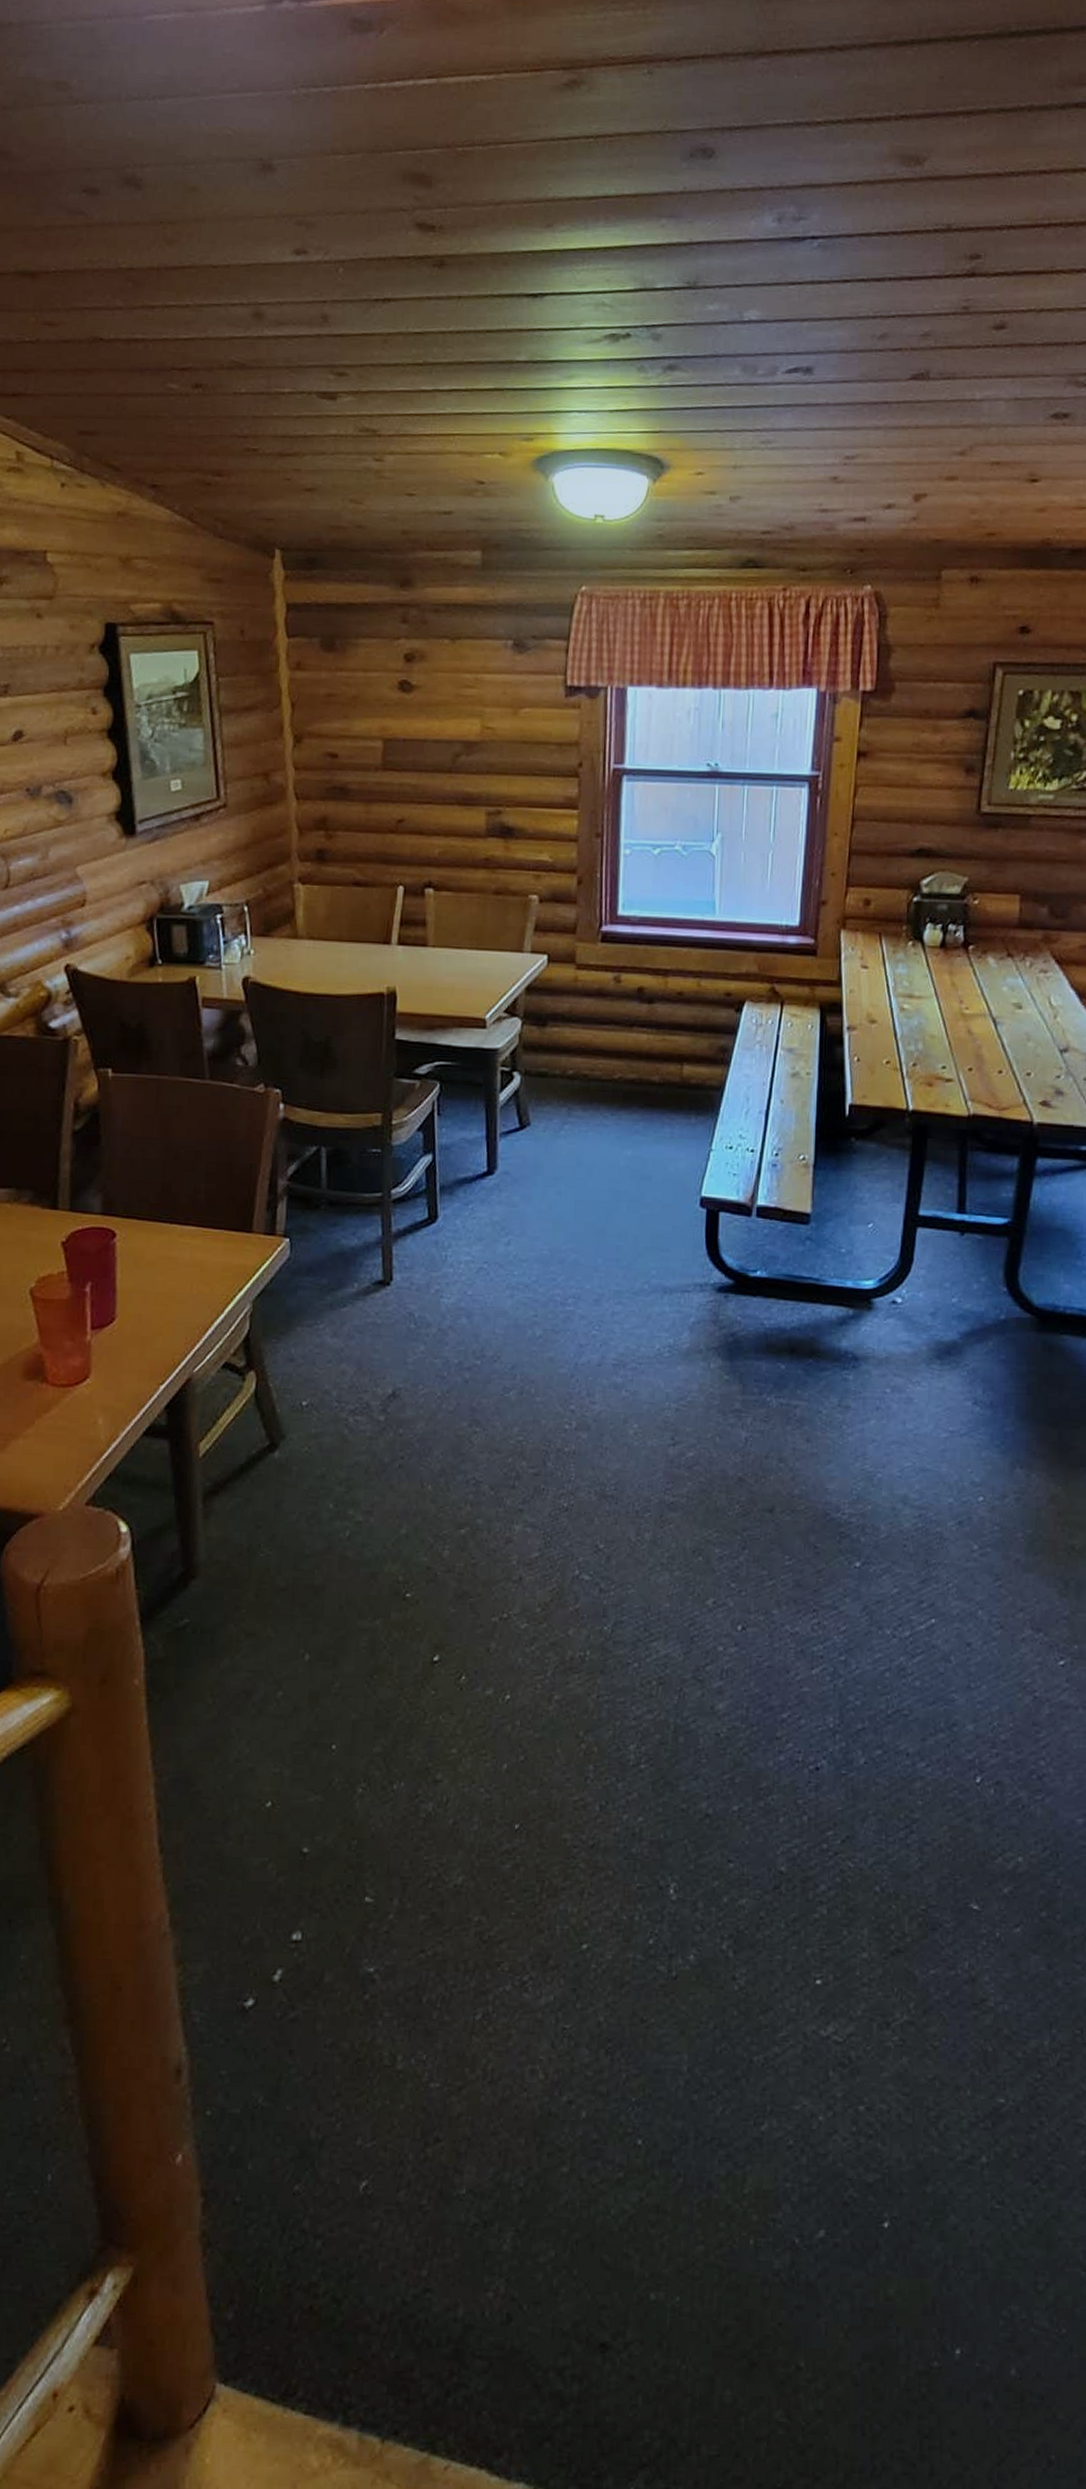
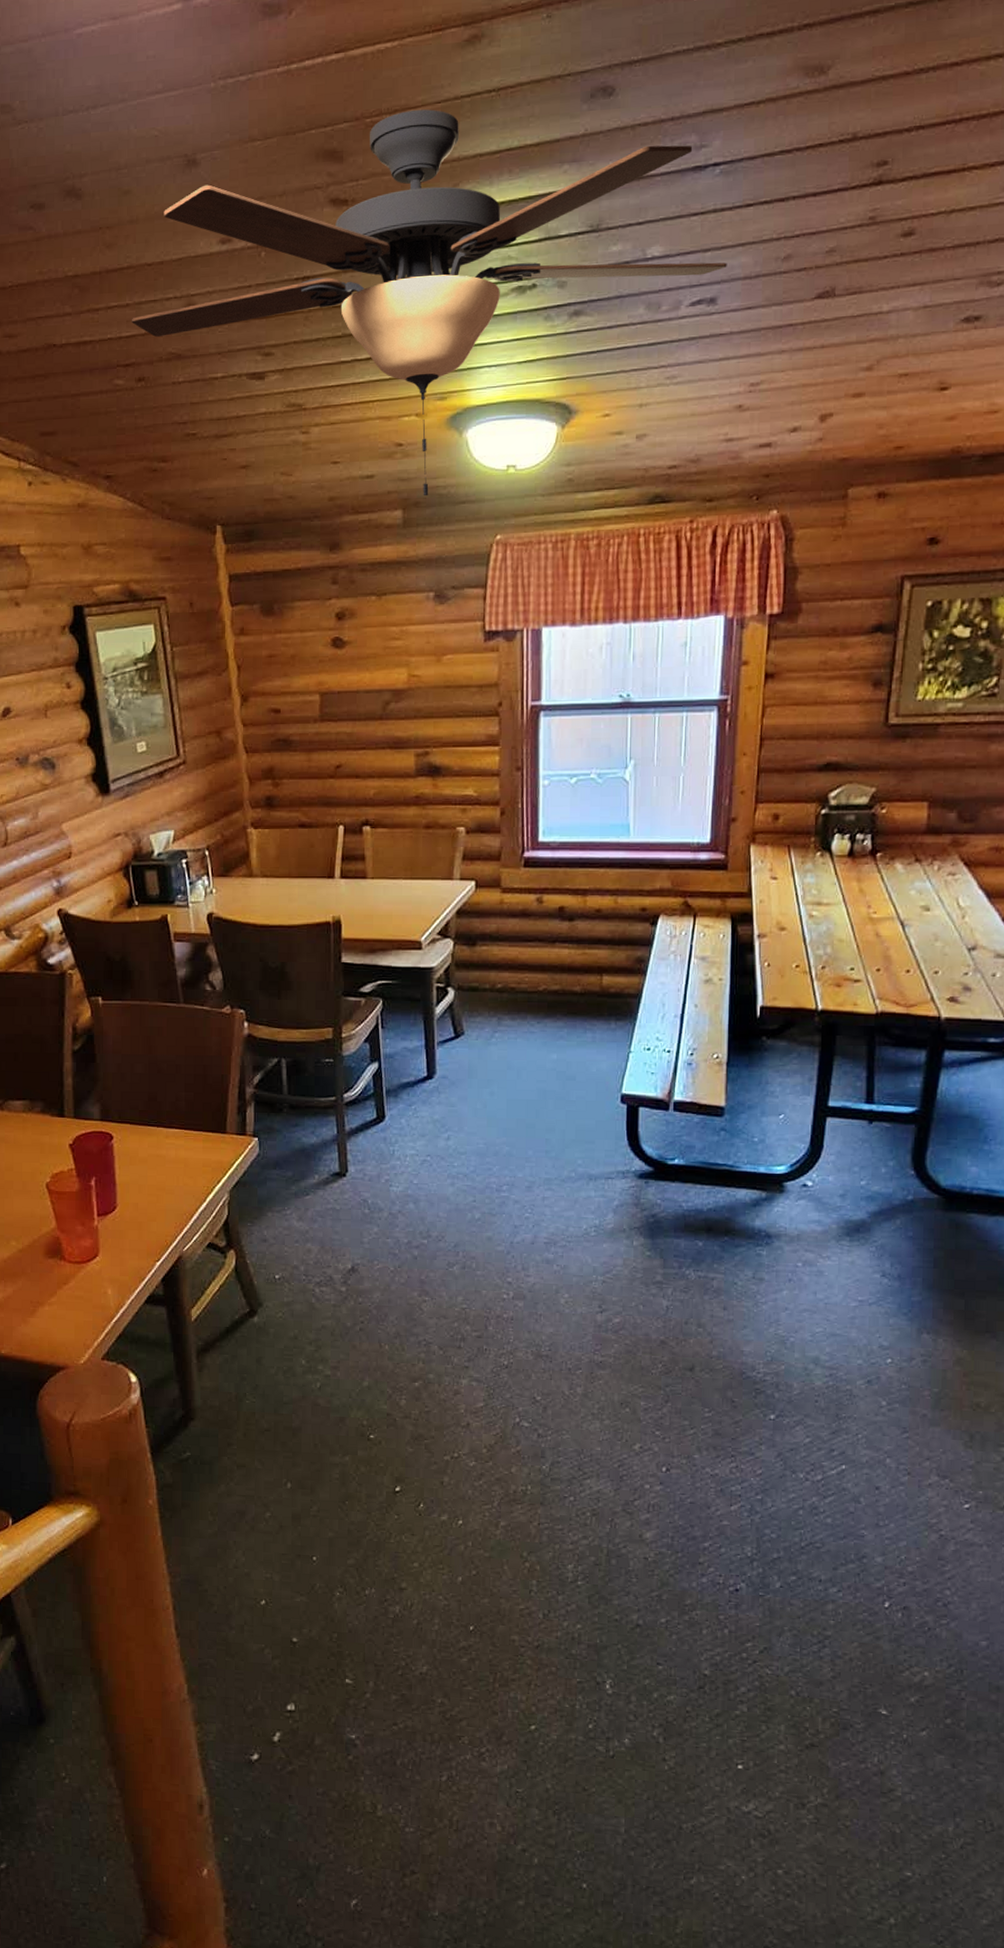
ceiling fan: none [191,145,824,539] -> present [132,109,727,496]

